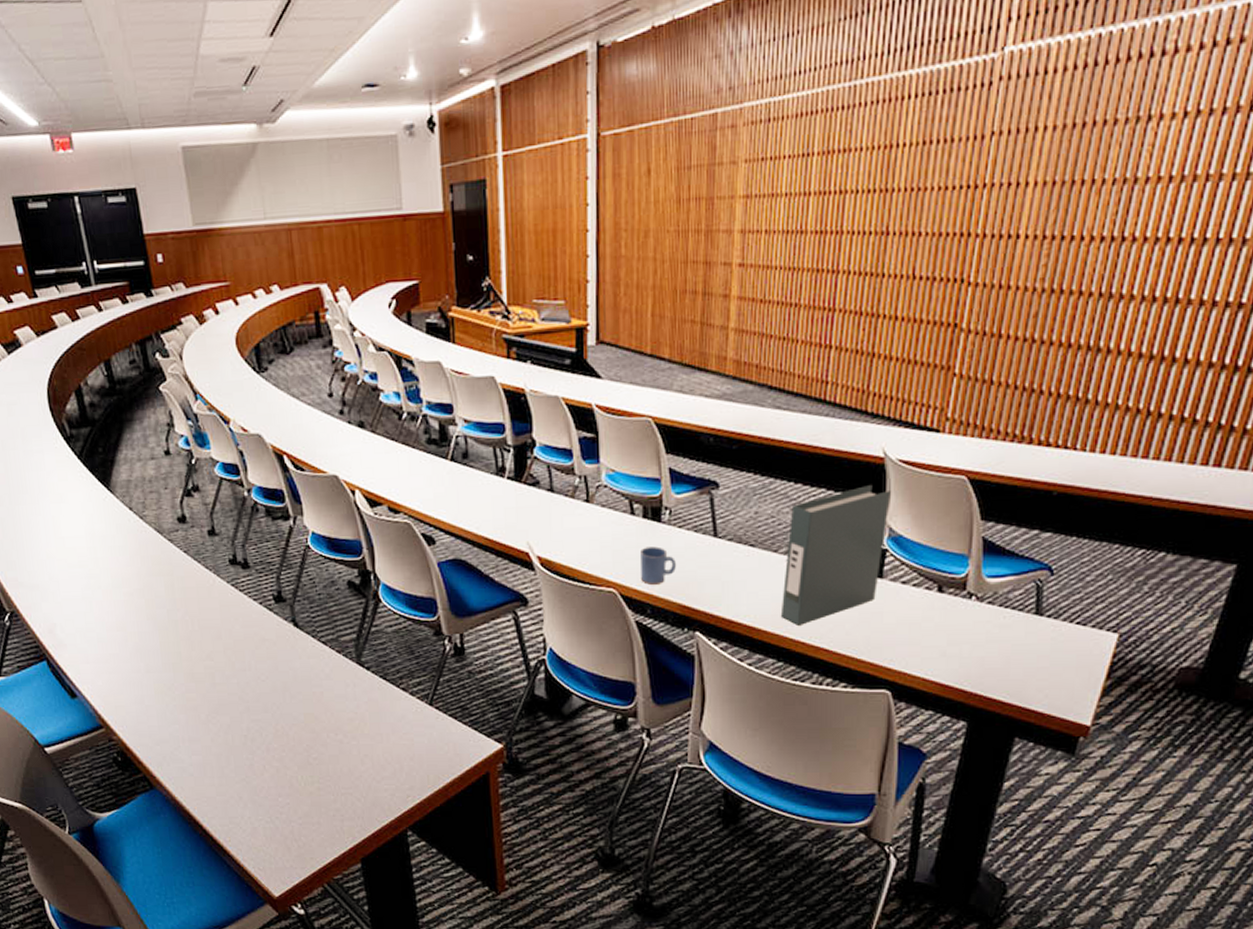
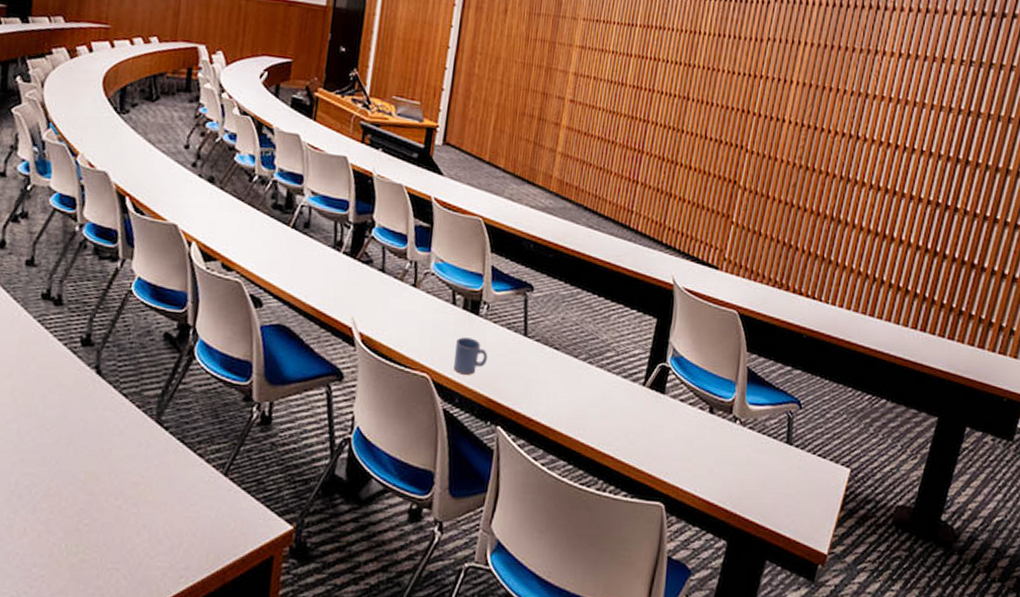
binder: present [780,484,890,625] -> none [574,306,676,431]

